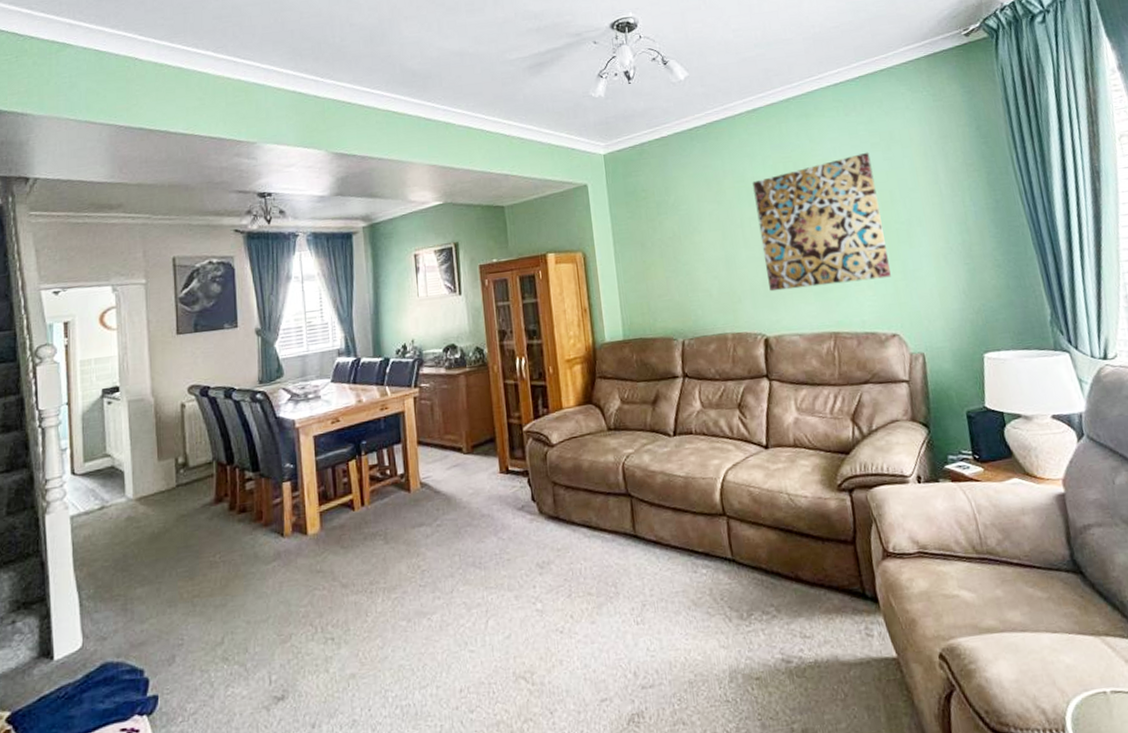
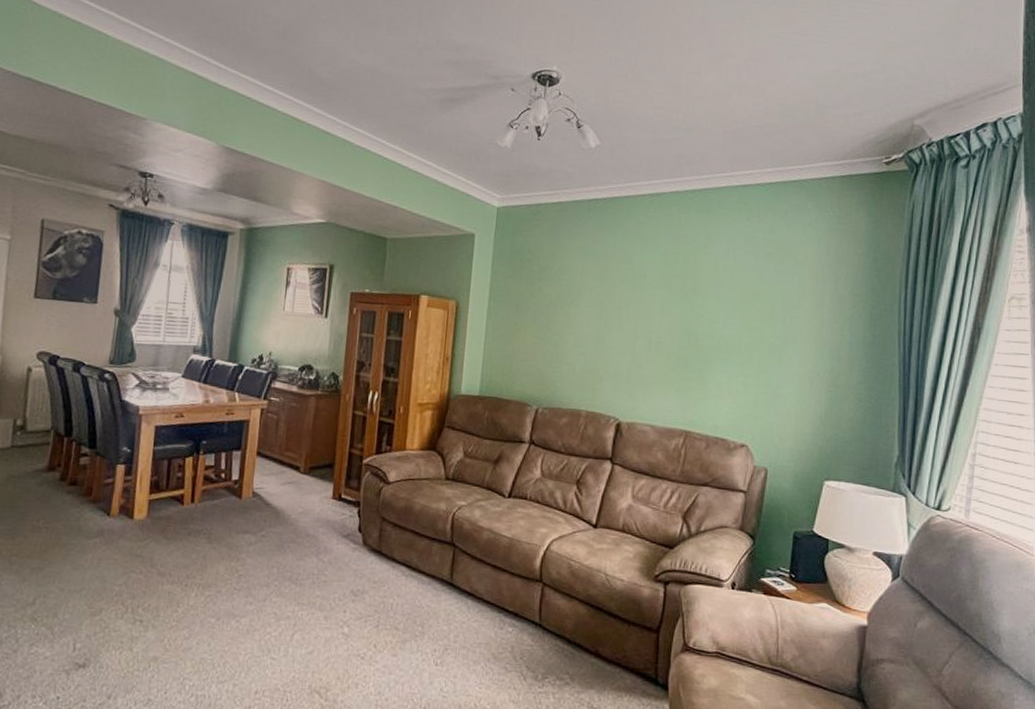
wall art: present [752,152,891,292] -> none [633,260,762,389]

